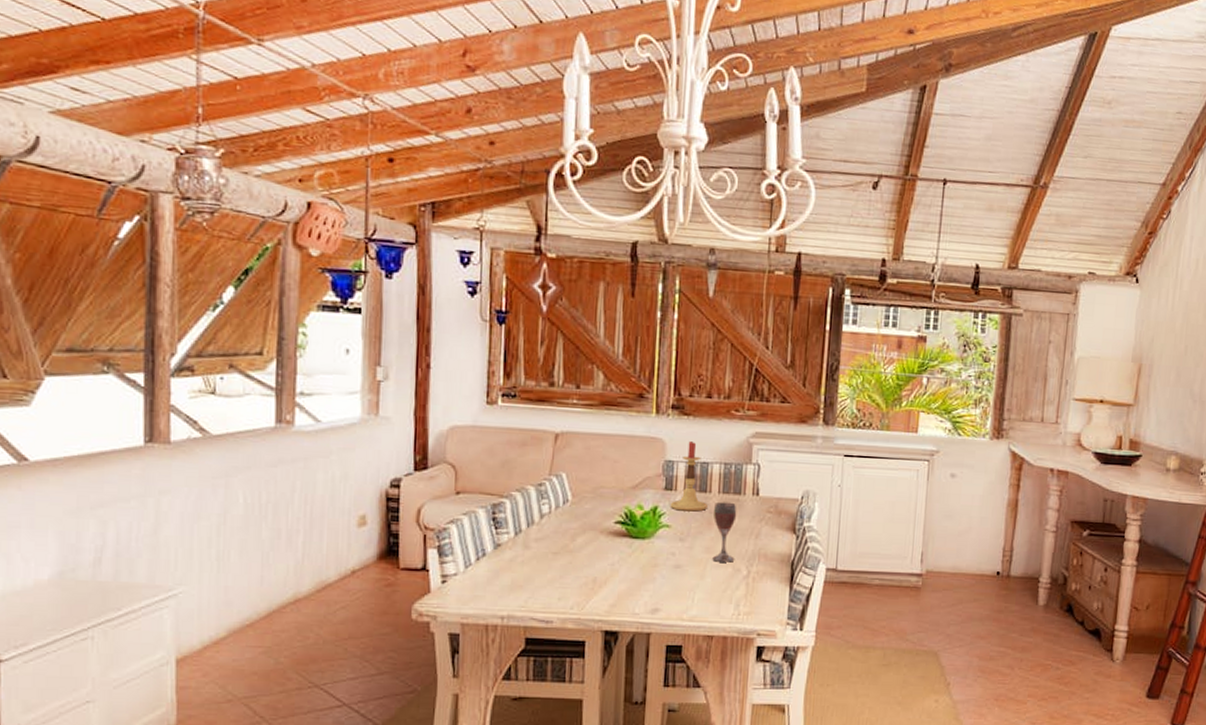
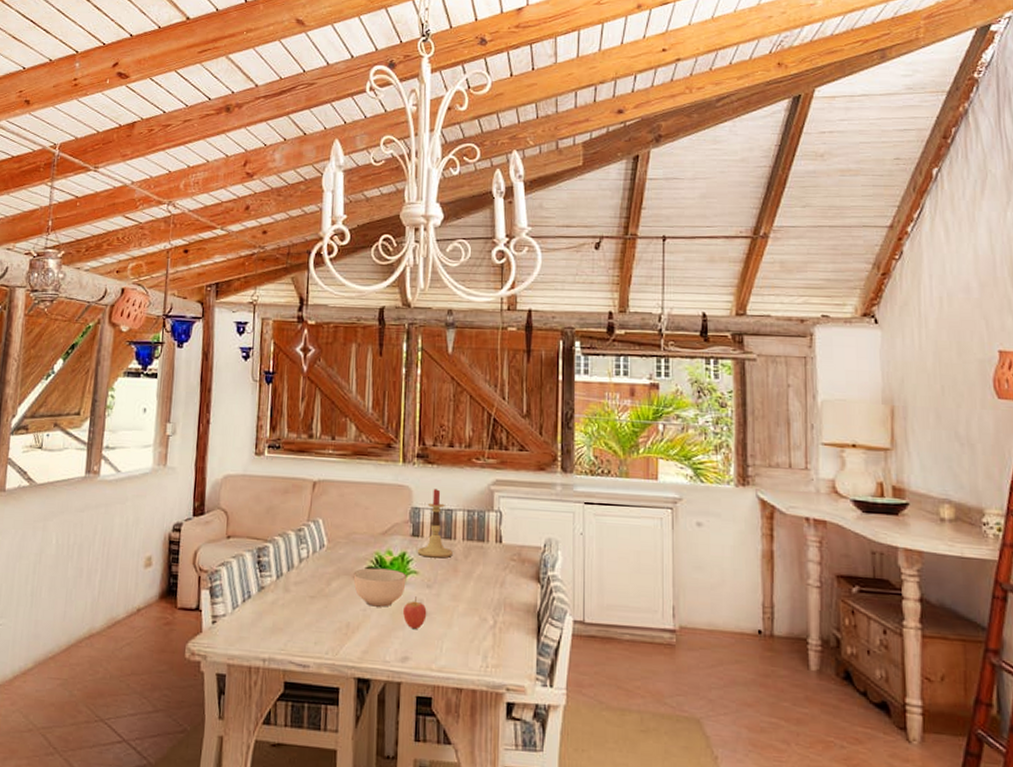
bowl: none [600,522,658,561] -> present [353,567,406,607]
fruit: none [654,550,679,582] -> present [403,597,427,630]
cup: present [712,502,737,563] -> none [458,548,481,611]

